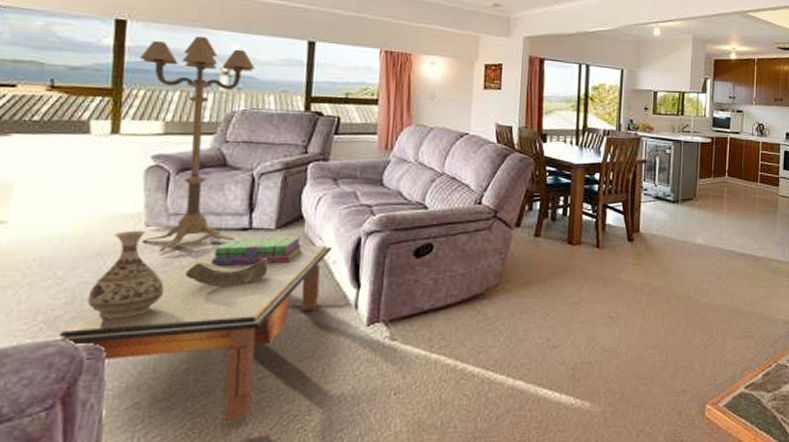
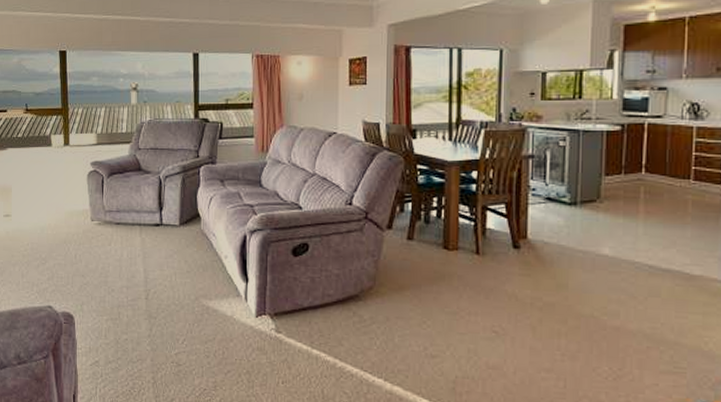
coffee table: present [51,245,333,421] -> none [43,240,224,386]
vase: present [87,230,165,319] -> none [61,223,107,294]
floor lamp: present [139,36,255,252] -> none [77,58,155,242]
decorative bowl: present [184,258,268,287] -> none [119,250,176,274]
stack of books: present [210,236,302,266] -> none [136,231,200,256]

